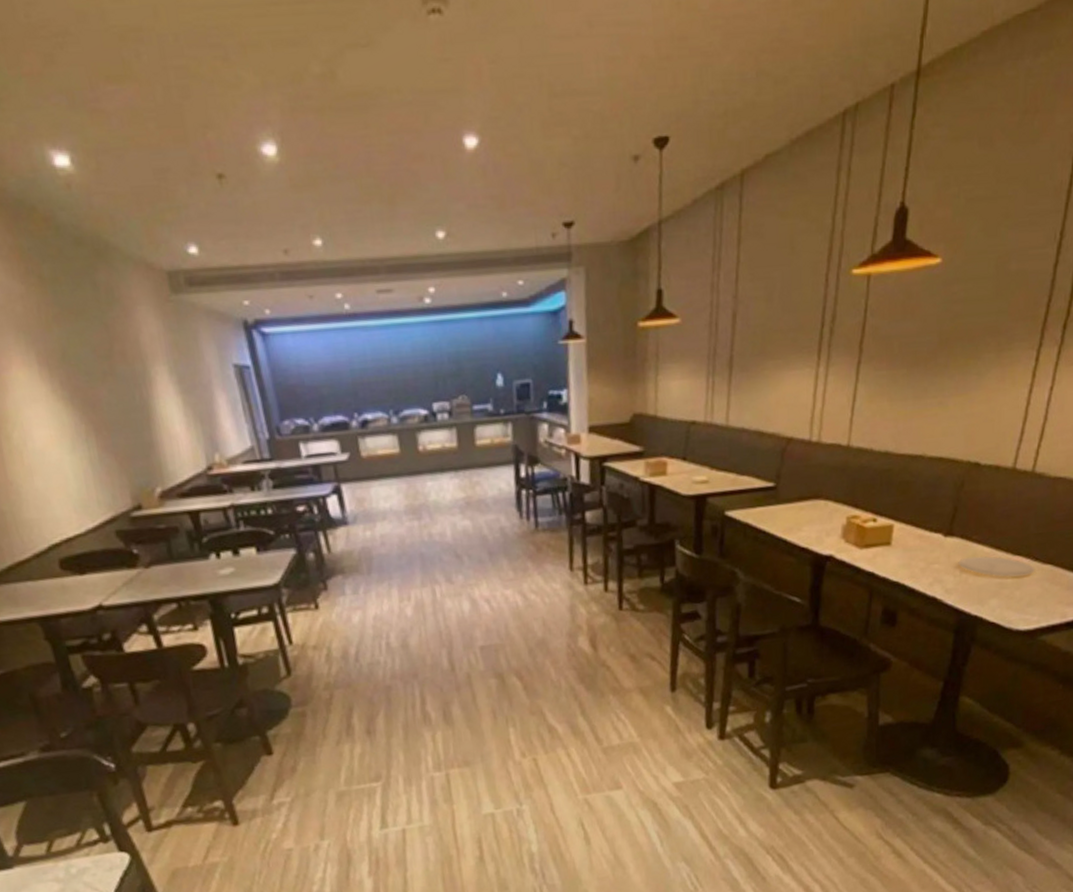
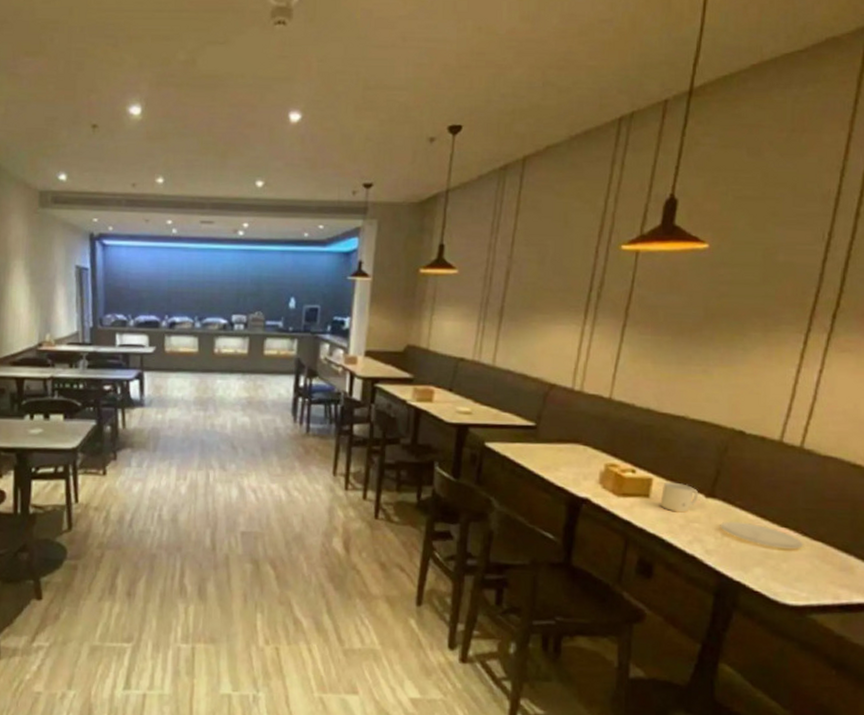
mug: none [901,525,938,557] -> present [660,481,699,514]

